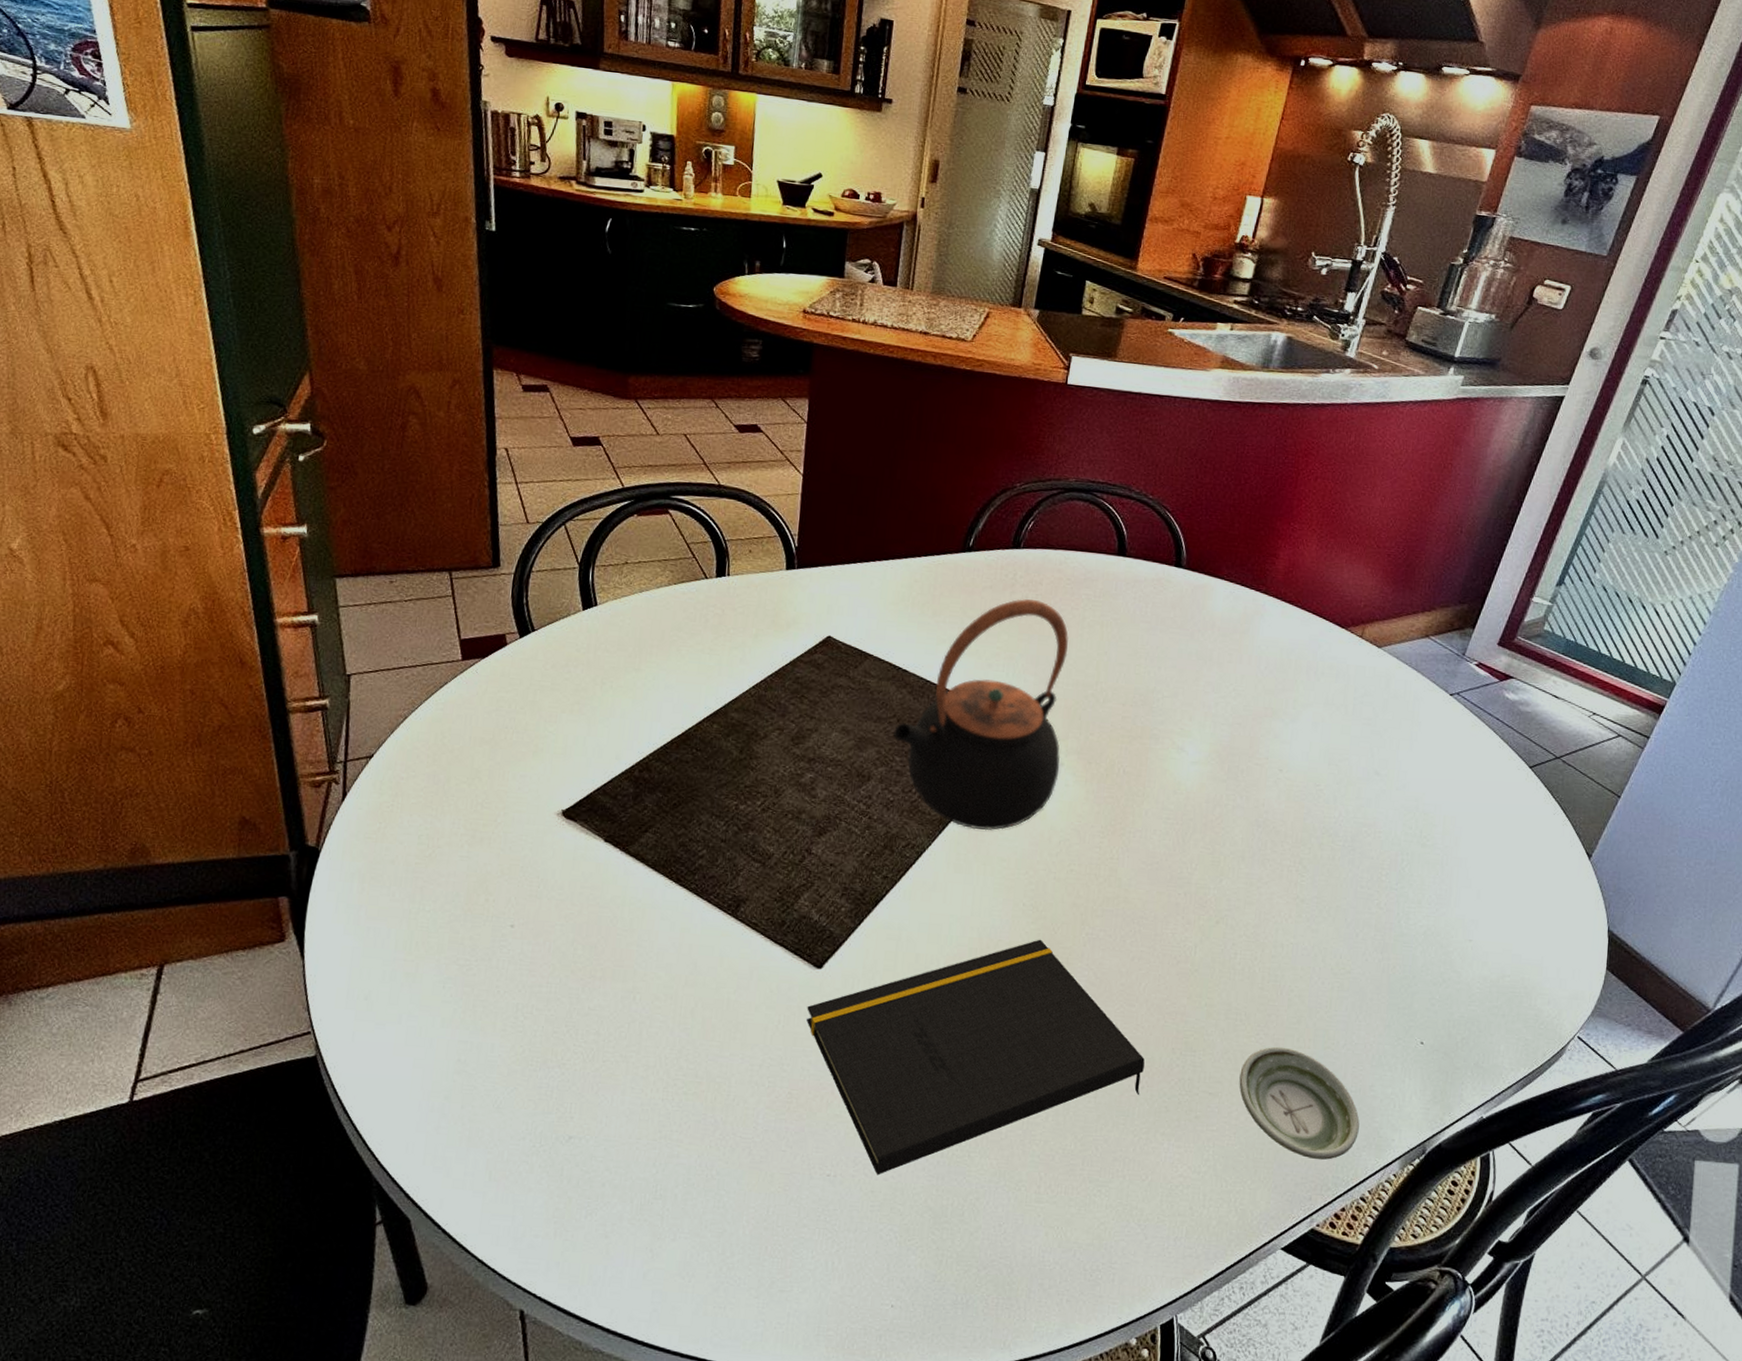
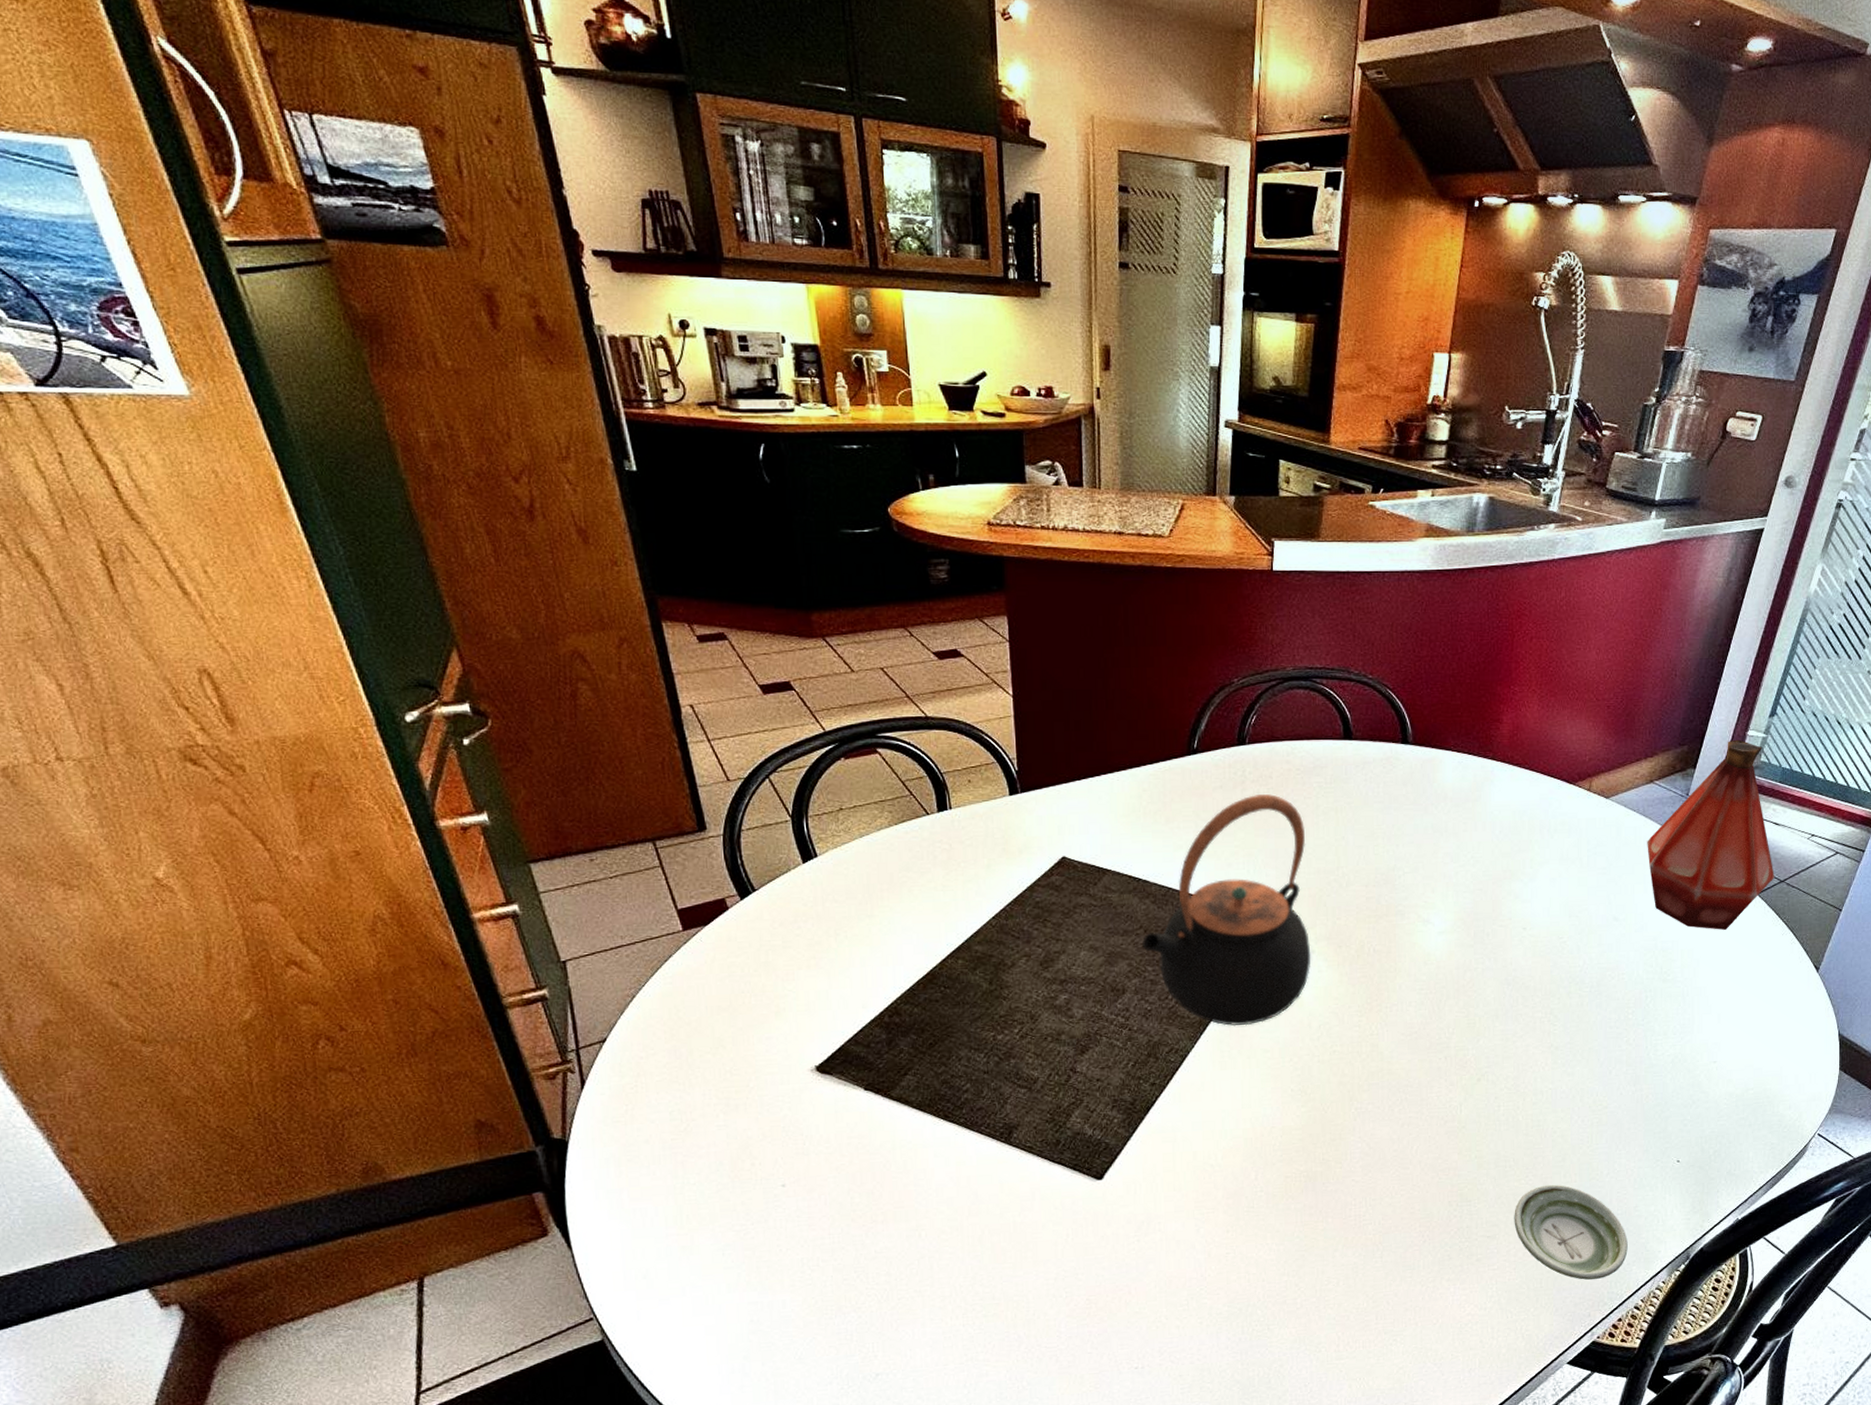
notepad: present [807,939,1145,1175] -> none [1093,1120,1424,1360]
bottle: none [1416,604,1550,801] -> present [1647,739,1775,930]

